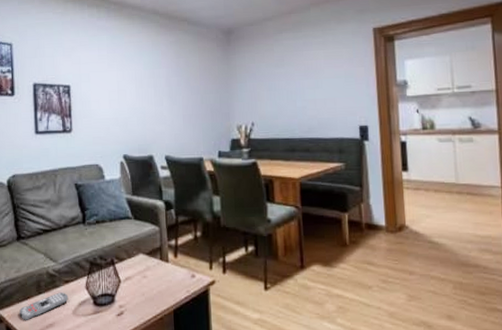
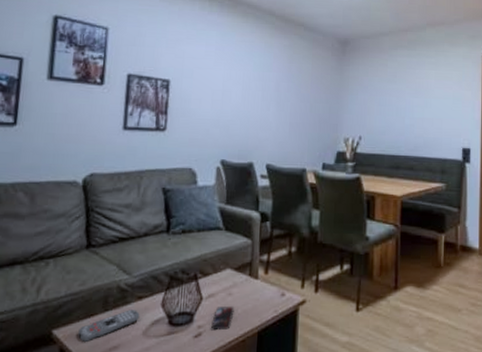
smartphone: none [130,287,150,310] -> present [210,305,235,331]

